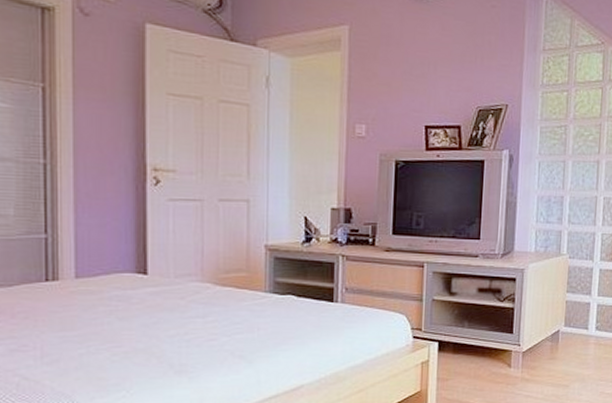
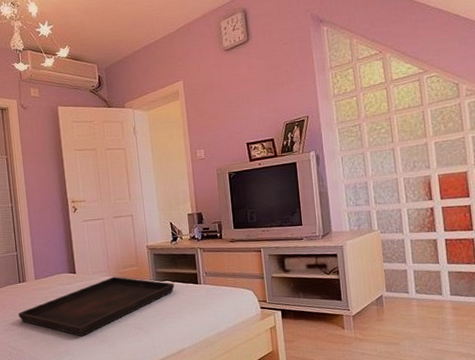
serving tray: none [38,283,299,365] -> present [18,276,175,337]

